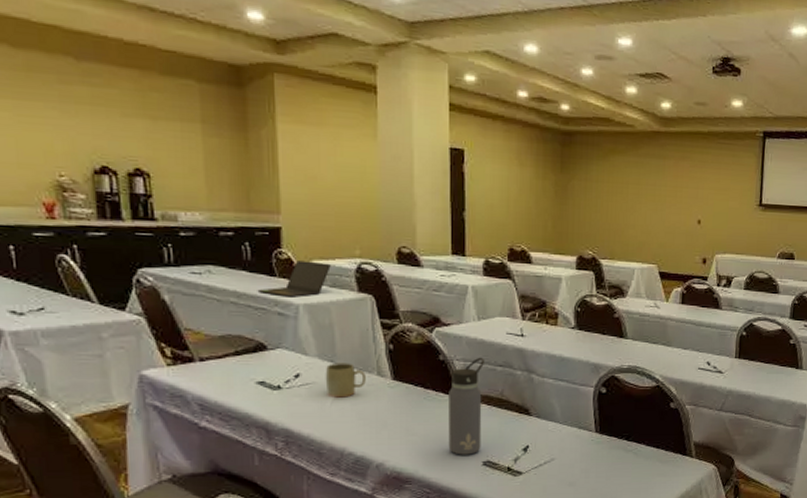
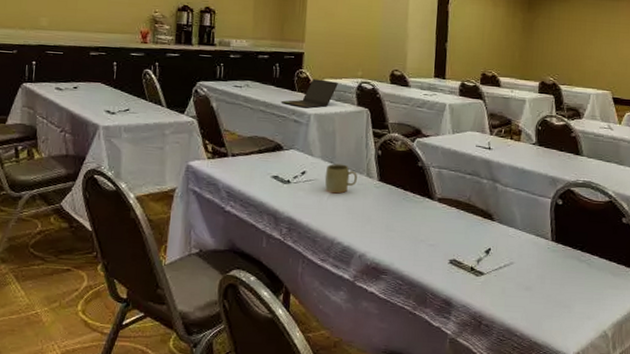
water bottle: present [448,357,485,455] -> none [420,165,457,253]

